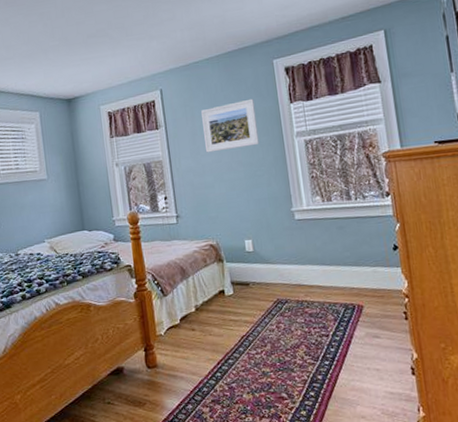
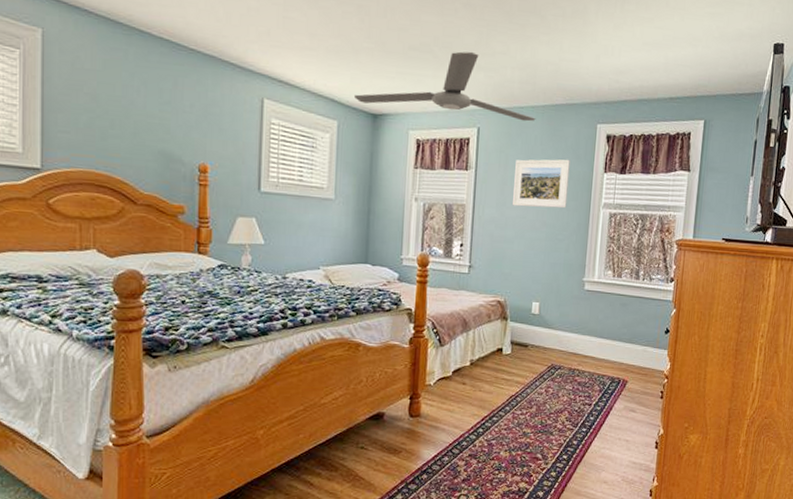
ceiling fan: none [48,25,213,93] -> present [353,51,536,122]

